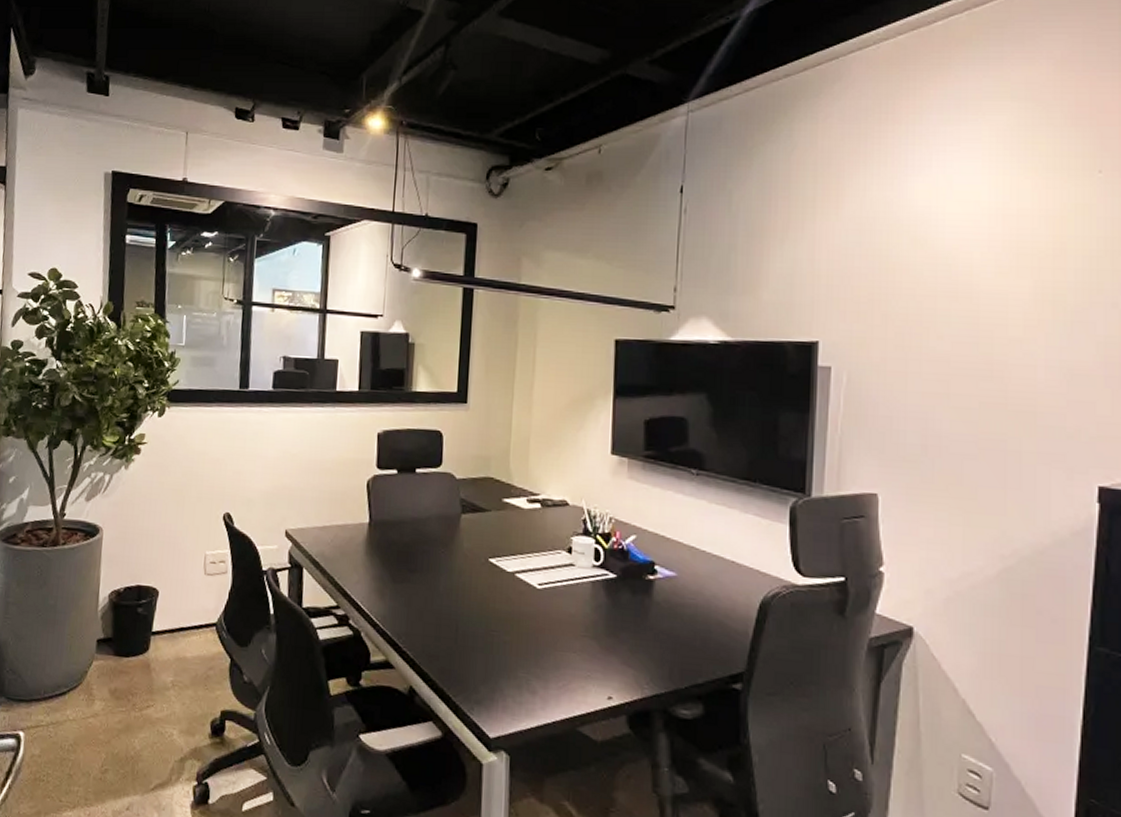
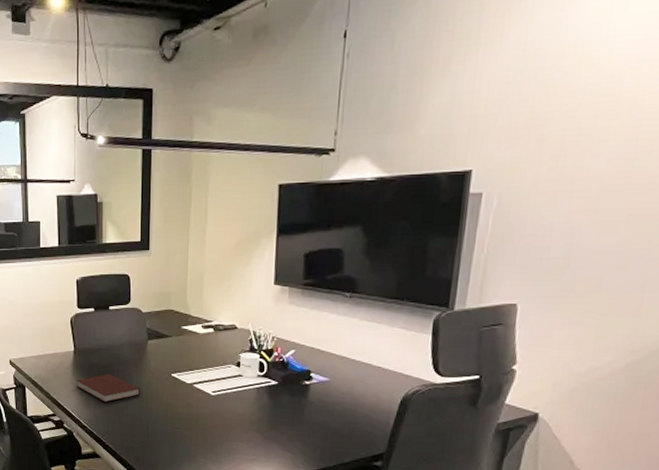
notebook: none [368,554,451,593] -> present [76,374,141,403]

